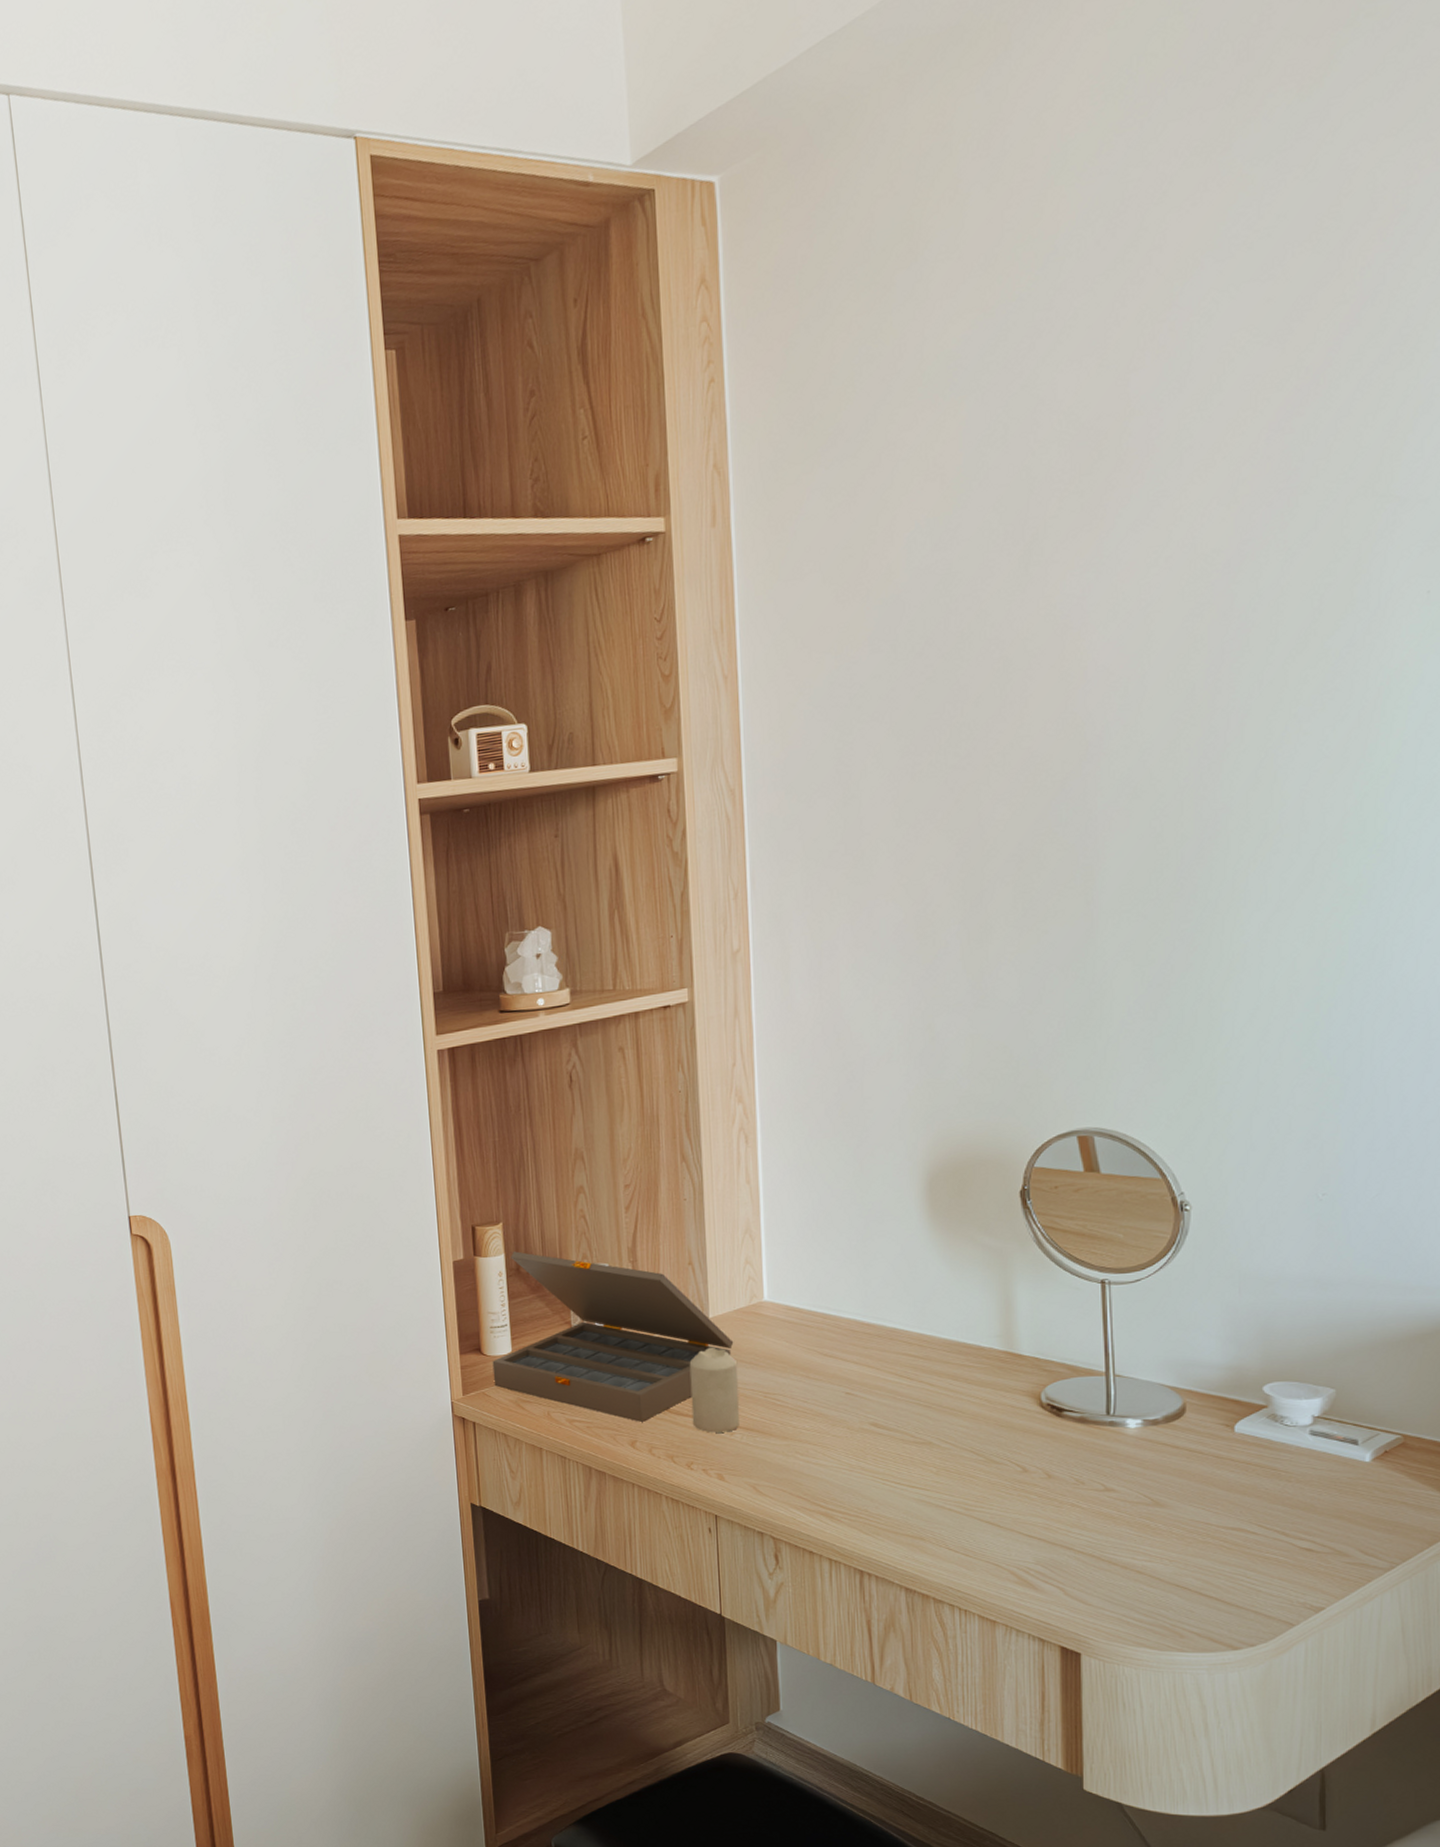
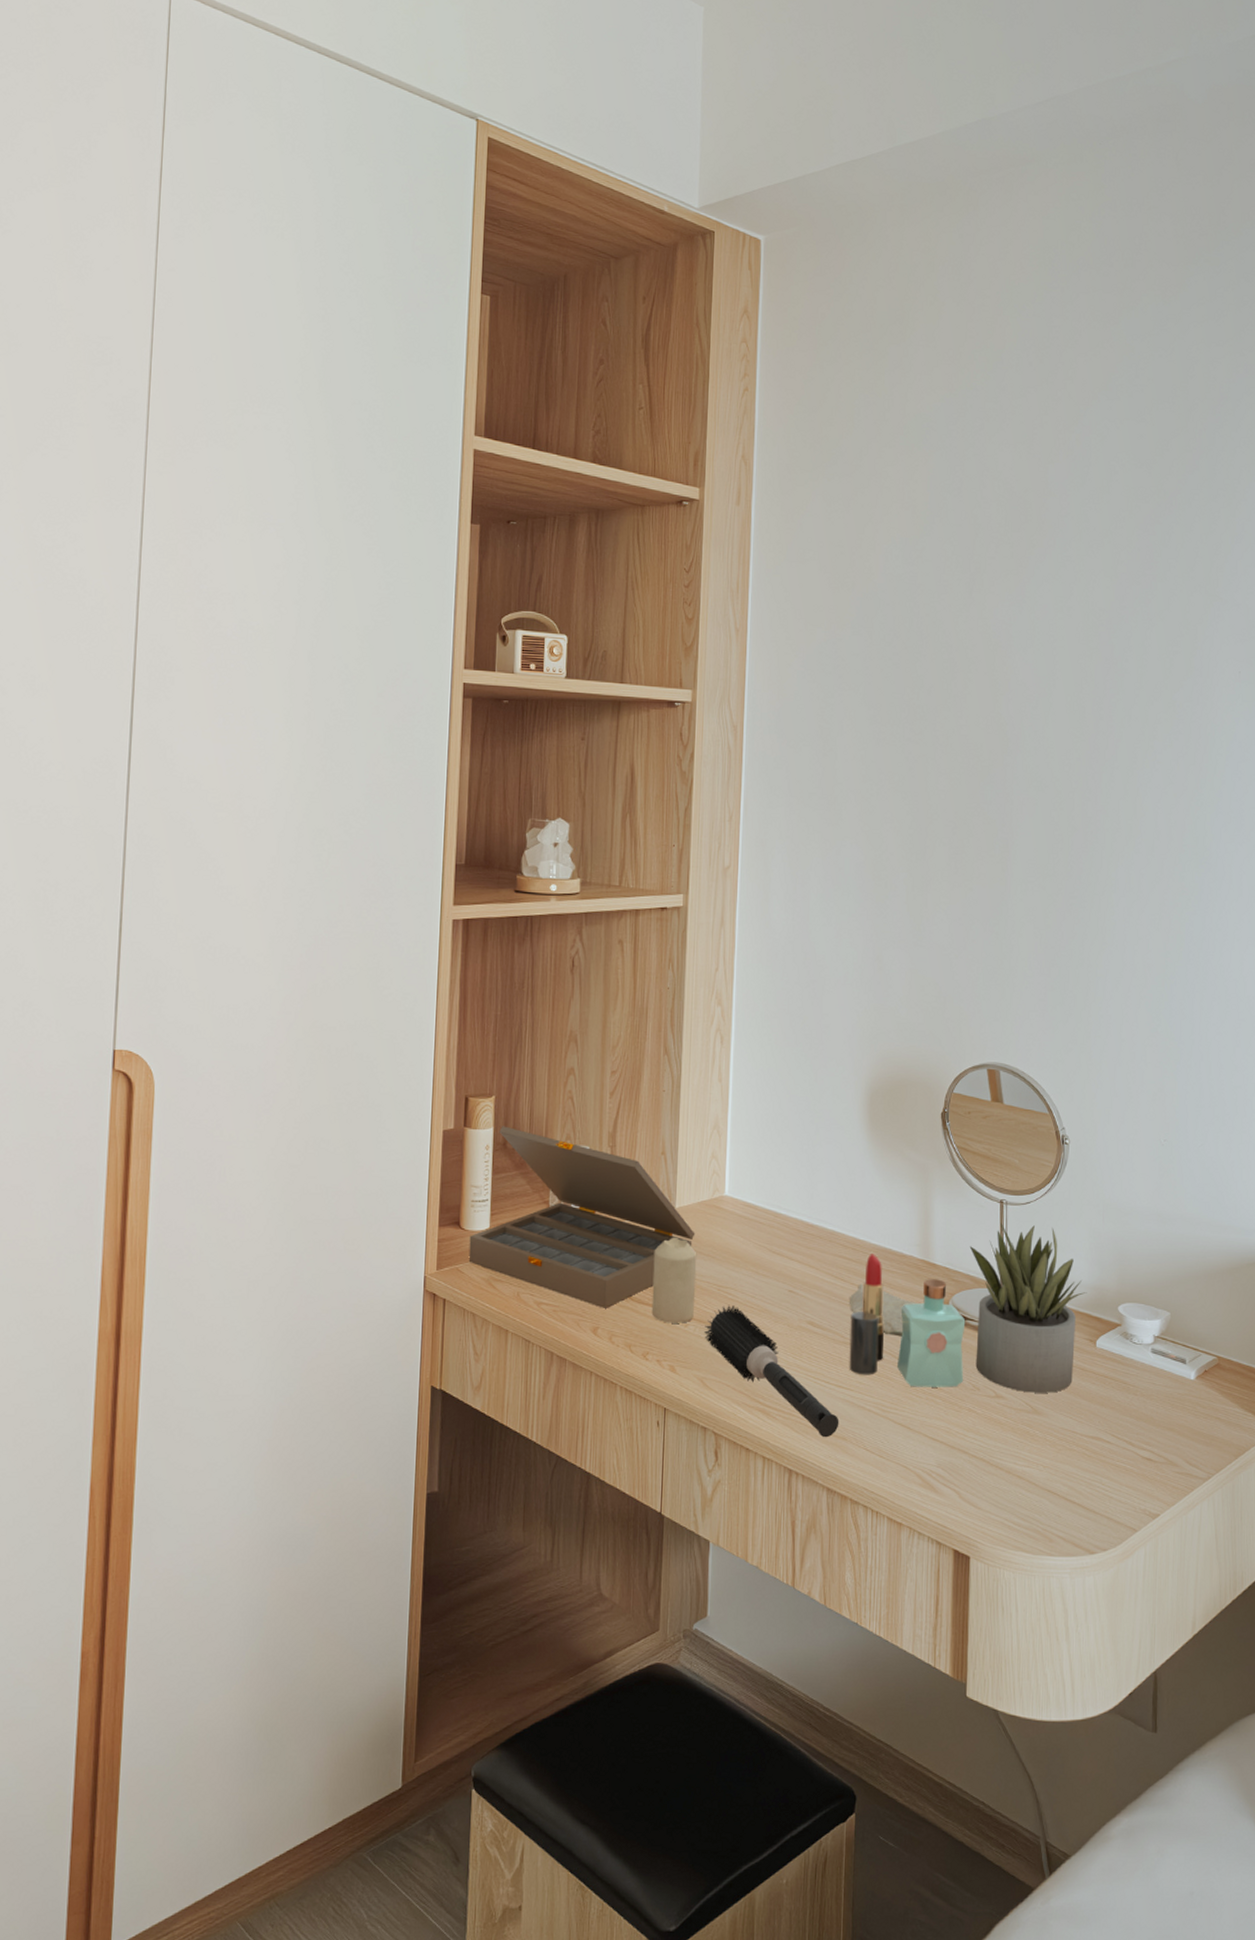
hairbrush: none [751,1410,915,1539] -> present [703,1304,839,1438]
tissue: none [917,1380,1001,1433] -> present [849,1283,917,1337]
lipstick: none [921,1349,963,1475] -> present [849,1254,884,1375]
perfume: none [981,1370,1064,1484] -> present [897,1279,966,1387]
succulent plant: none [1063,1304,1220,1485] -> present [969,1223,1087,1393]

